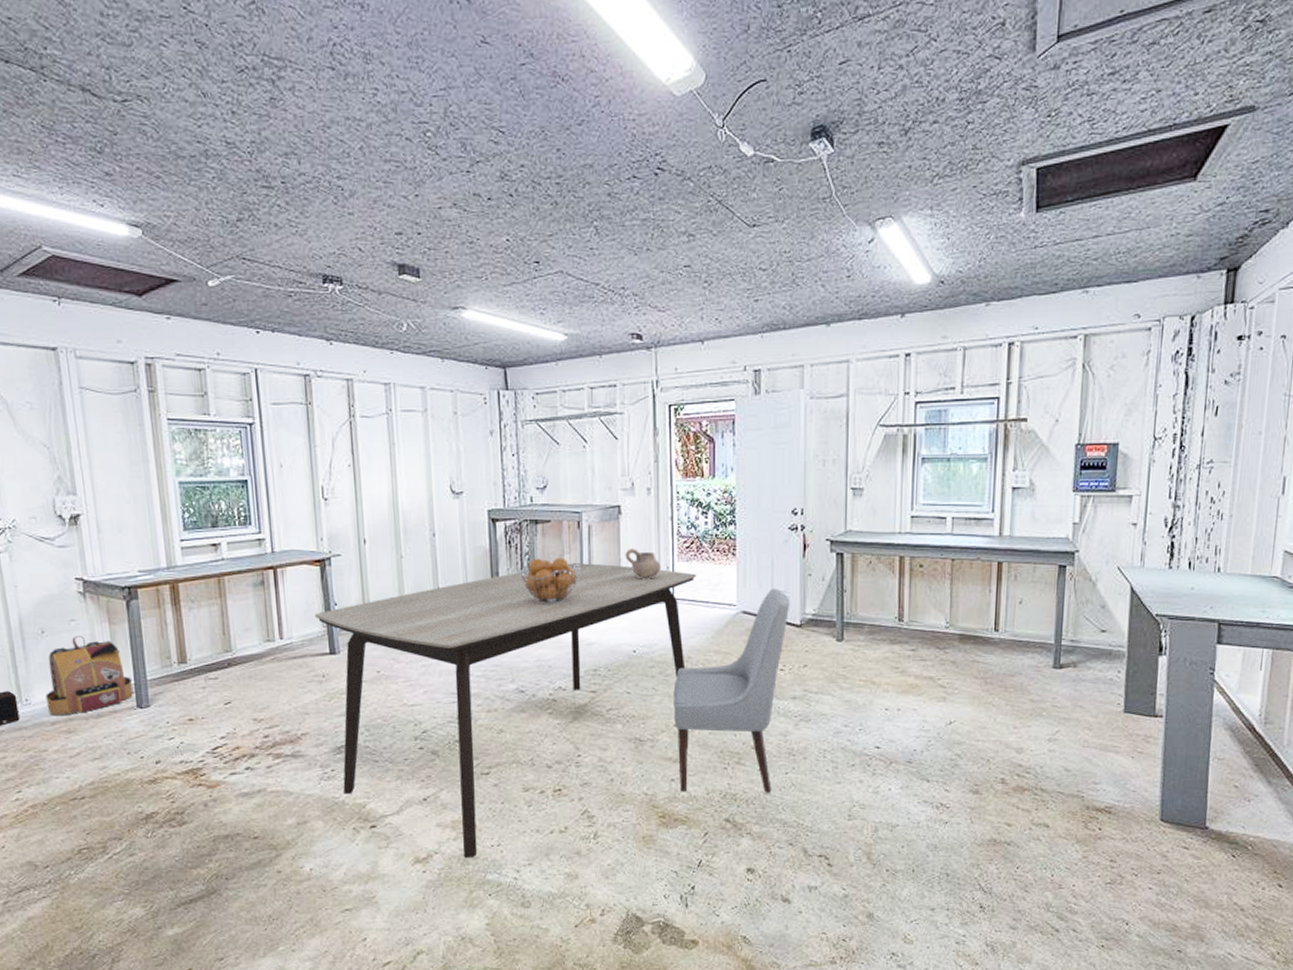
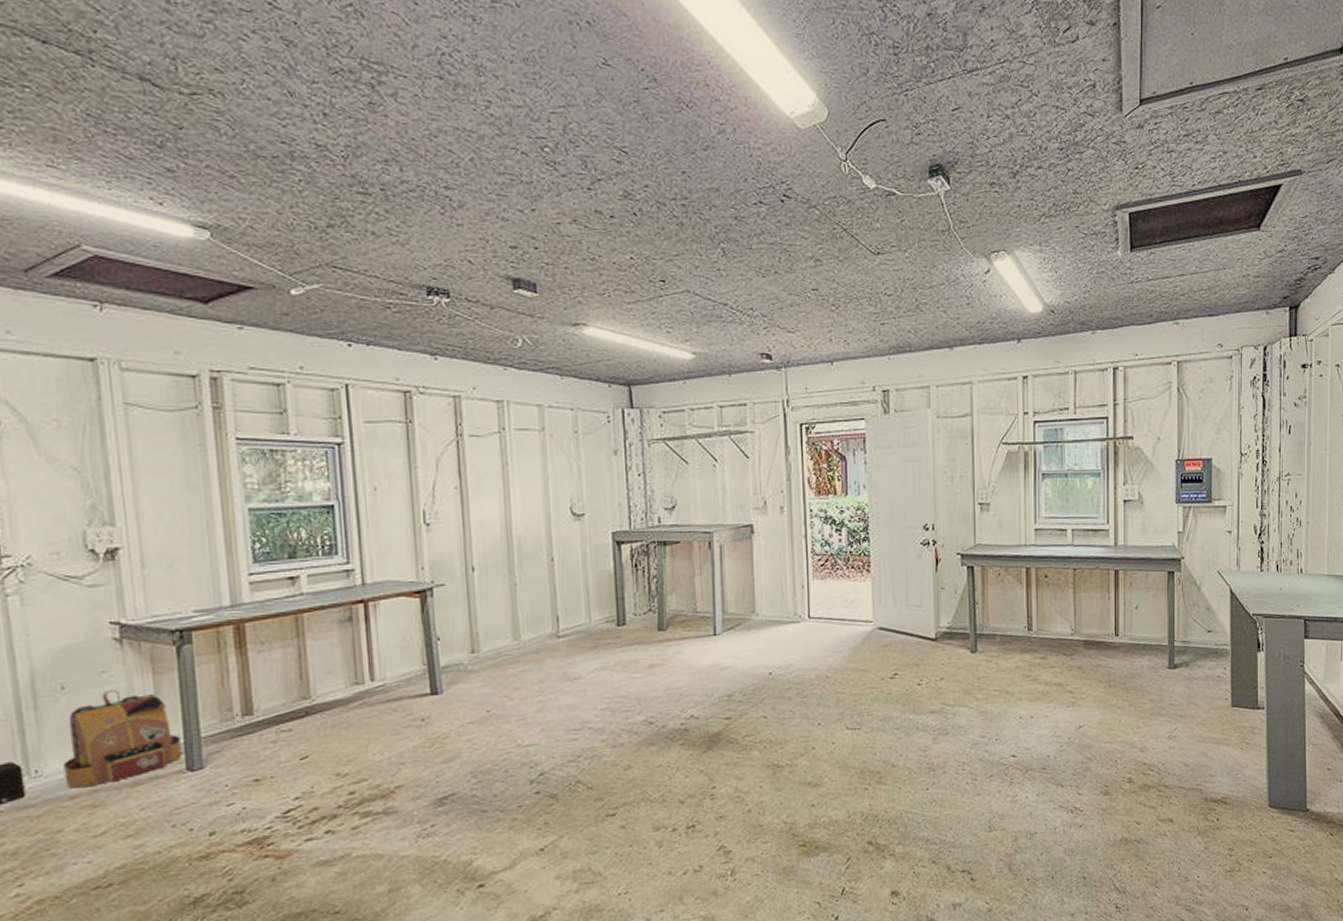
dining table: present [315,563,697,858] -> none [414,584,832,911]
fruit basket: present [519,558,581,604] -> none [647,580,713,629]
pitcher: present [625,548,661,579] -> none [758,568,796,599]
chair: present [673,588,791,793] -> none [811,602,925,816]

